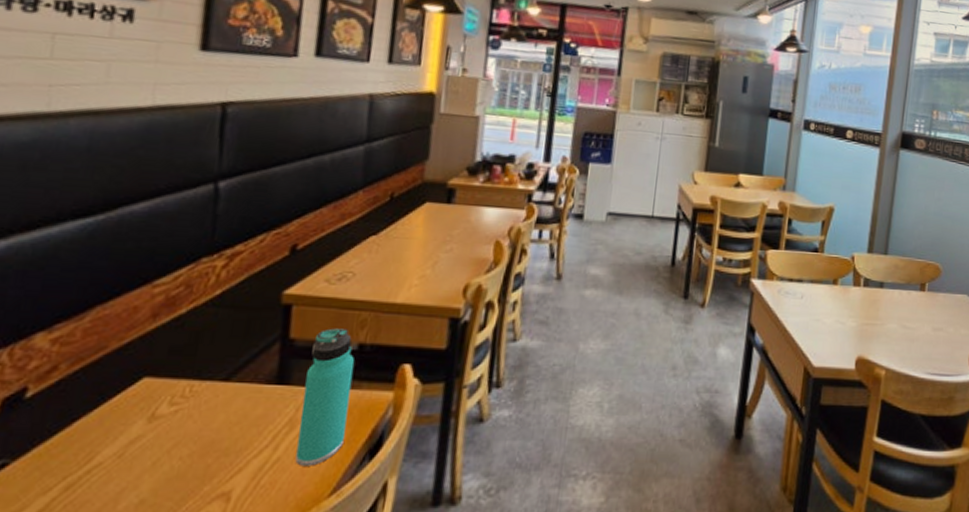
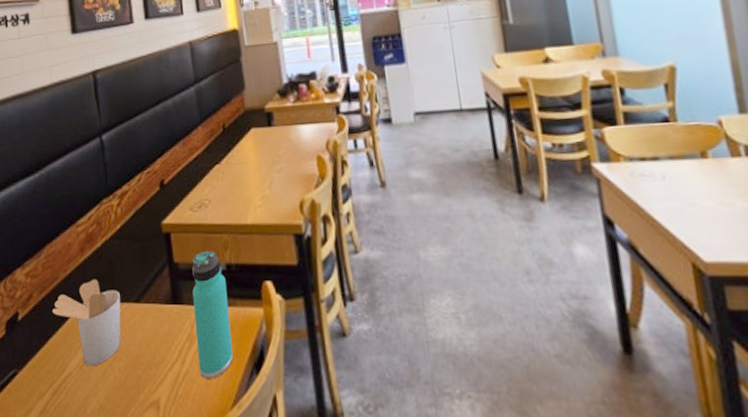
utensil holder: none [87,351,202,455] -> present [52,279,121,367]

